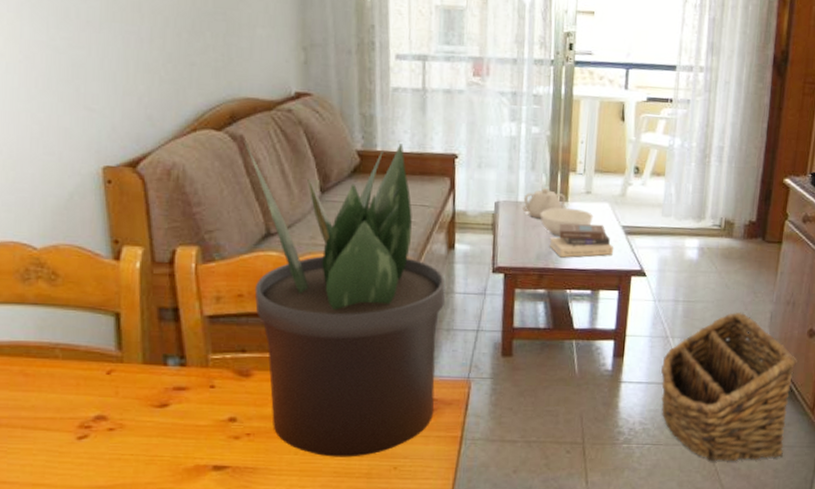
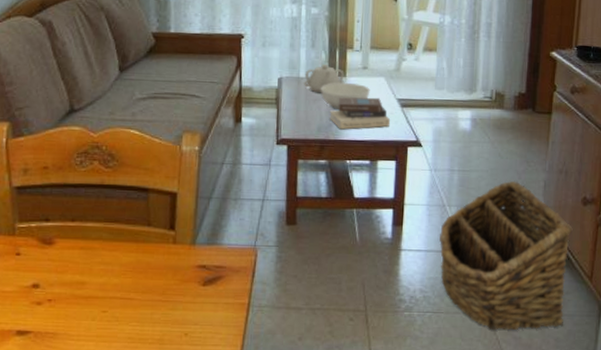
planter: present [245,142,446,457] -> none [53,26,233,324]

